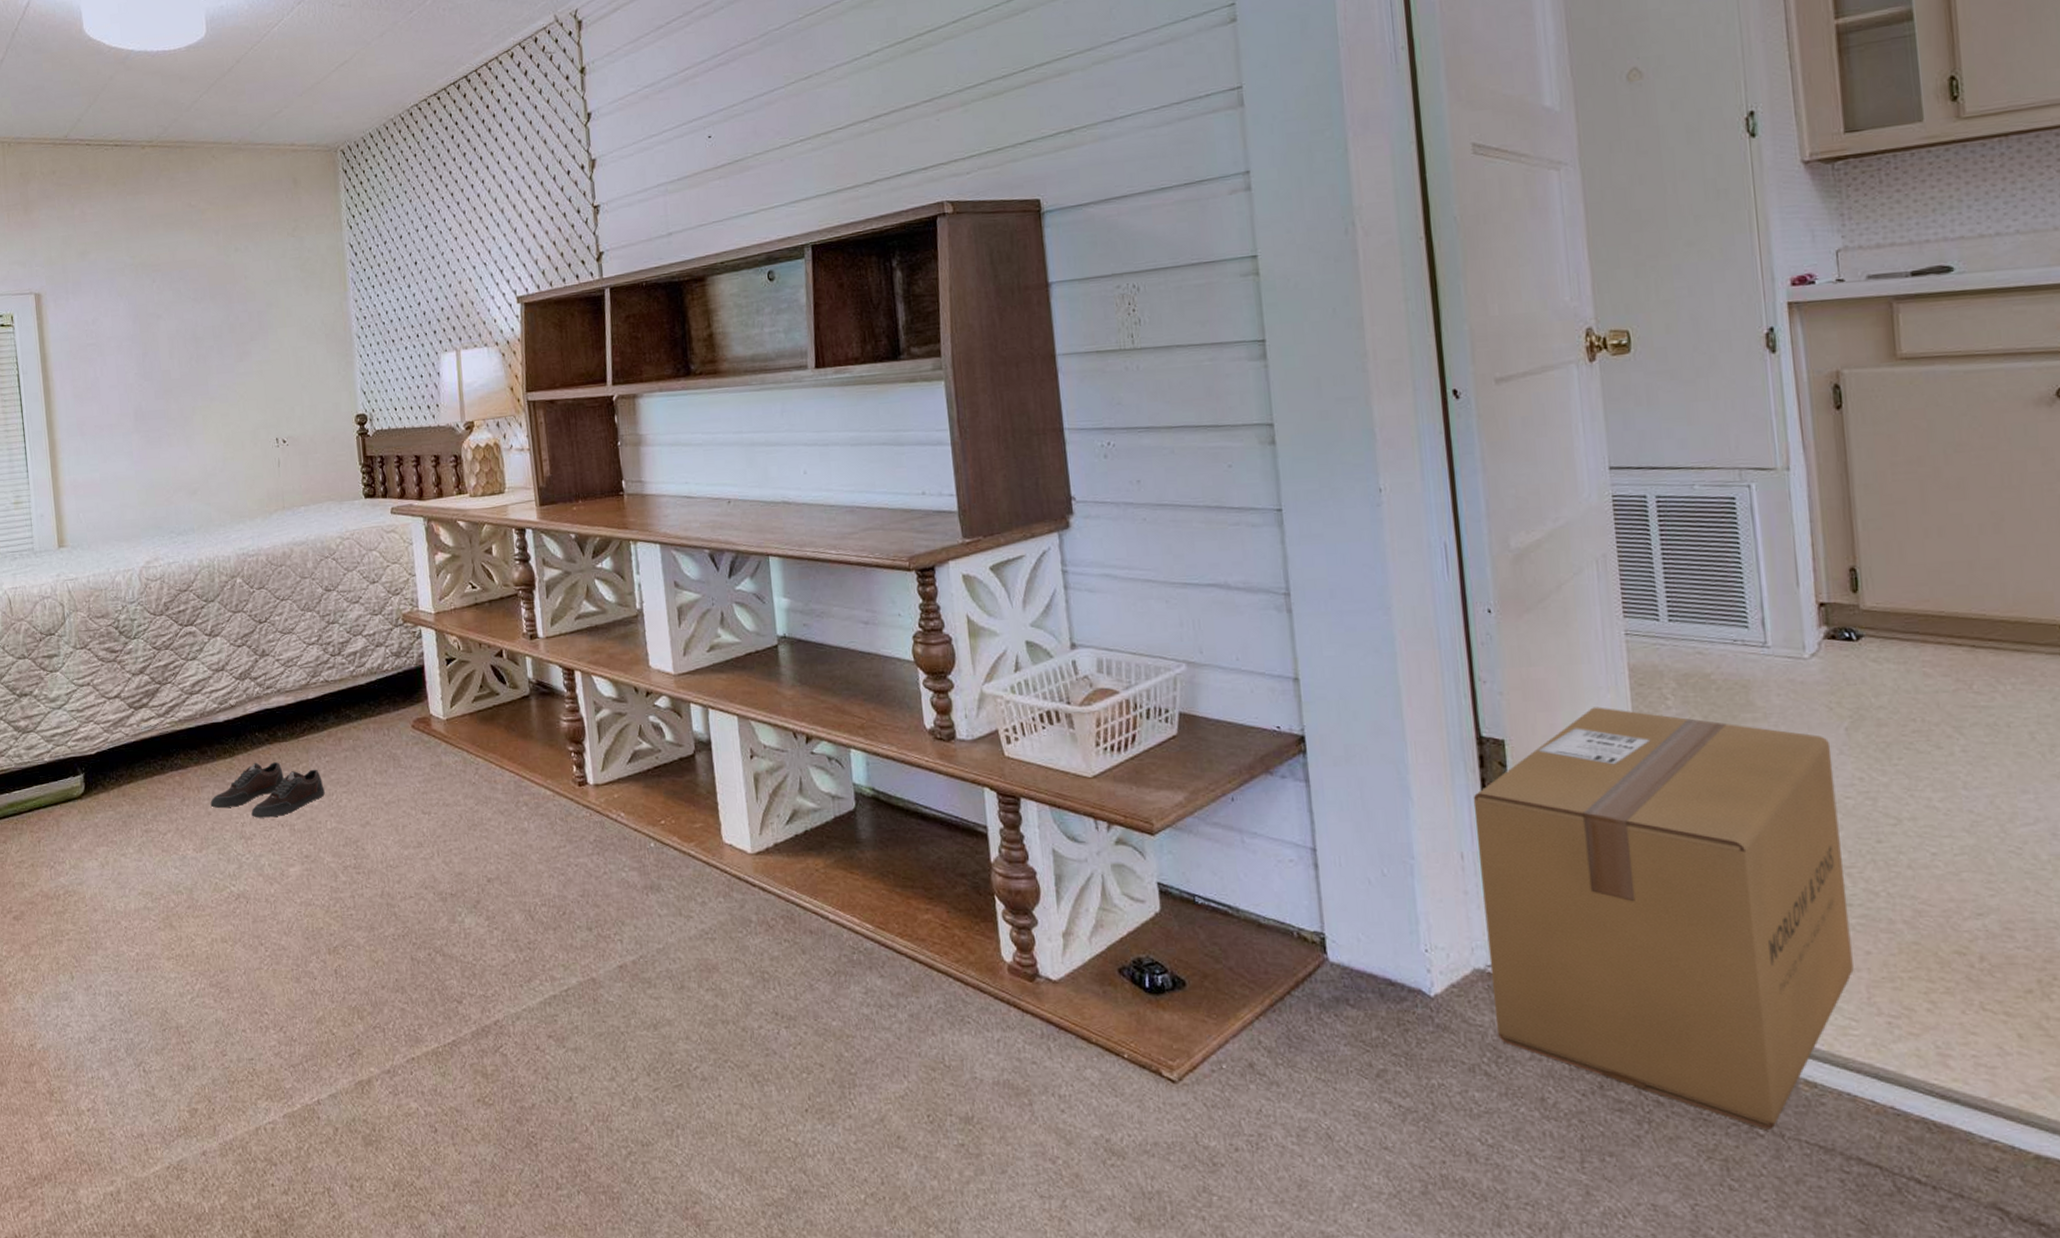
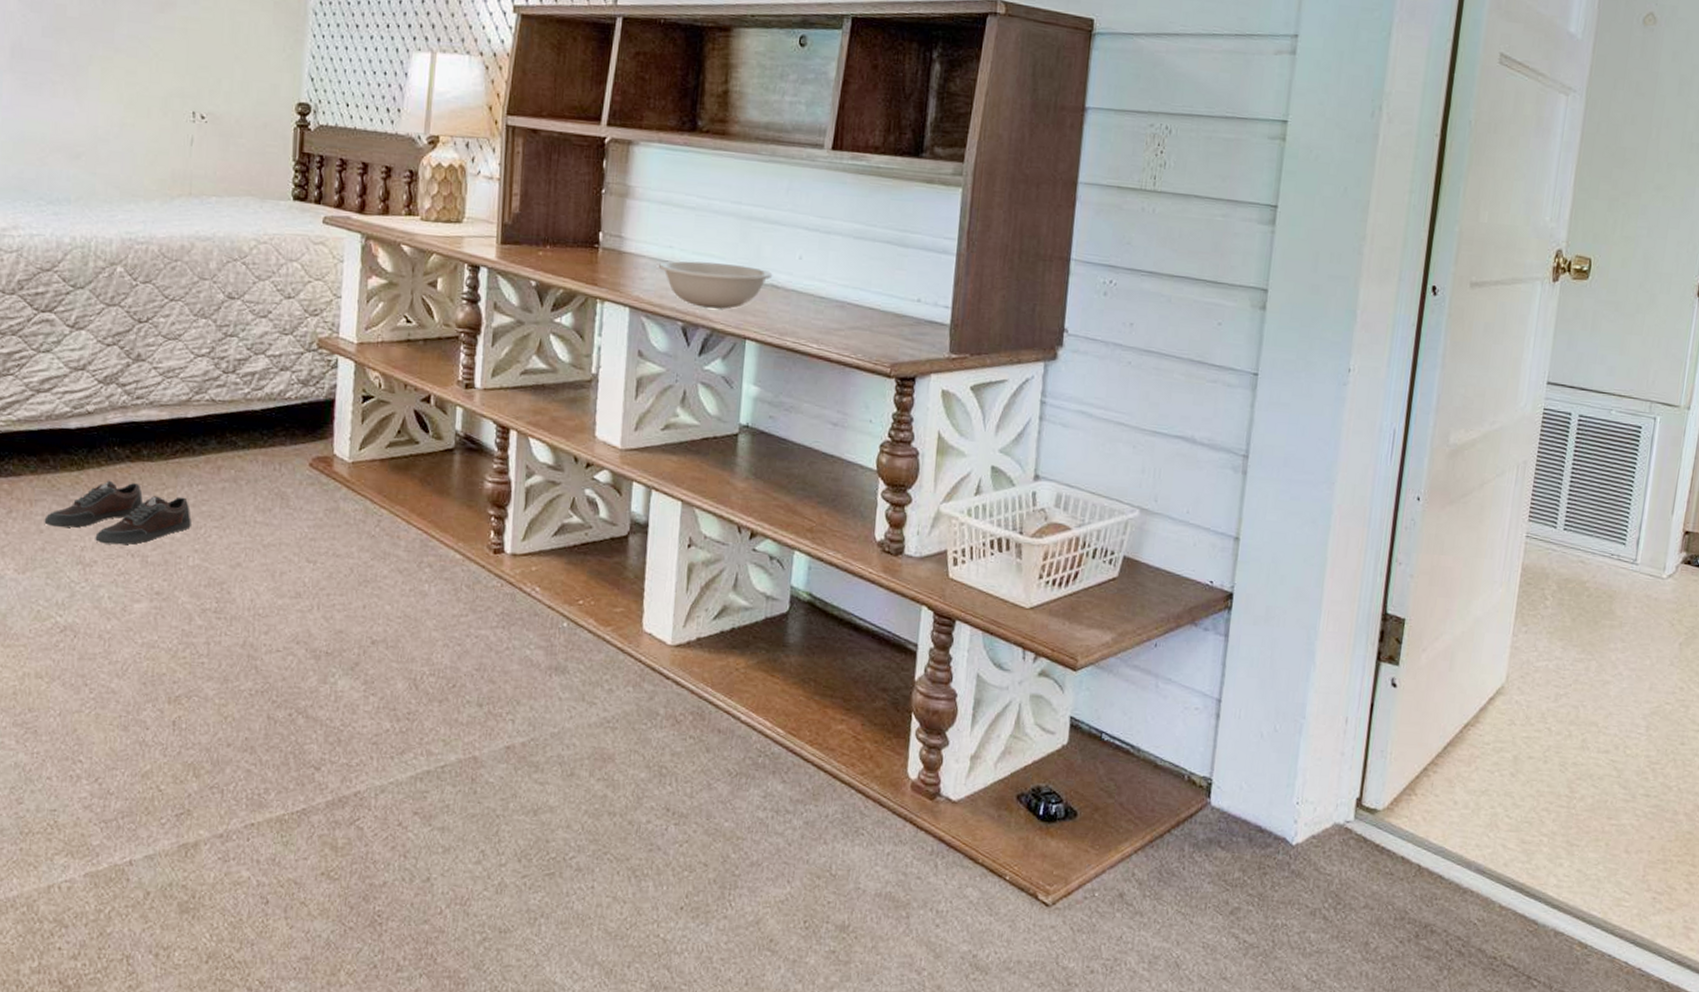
ceramic bowl: none [679,488,783,533] -> present [659,260,773,309]
box: present [1473,707,1854,1129] -> none [1342,598,1665,982]

